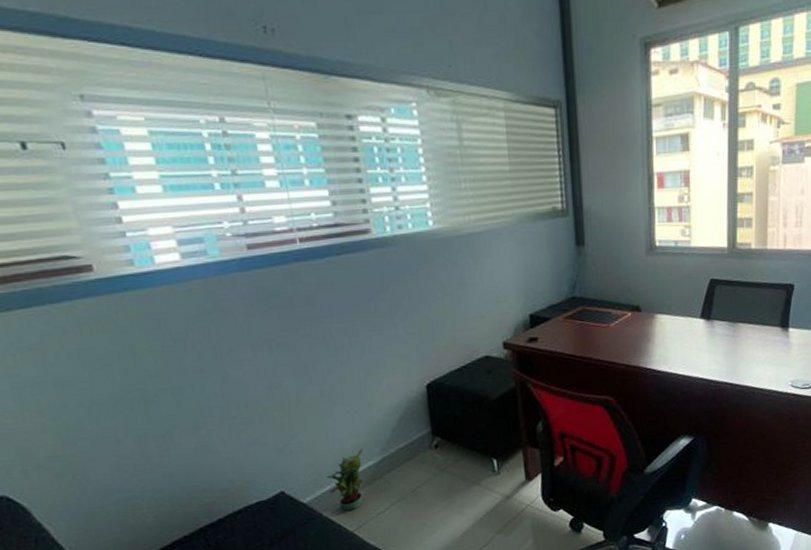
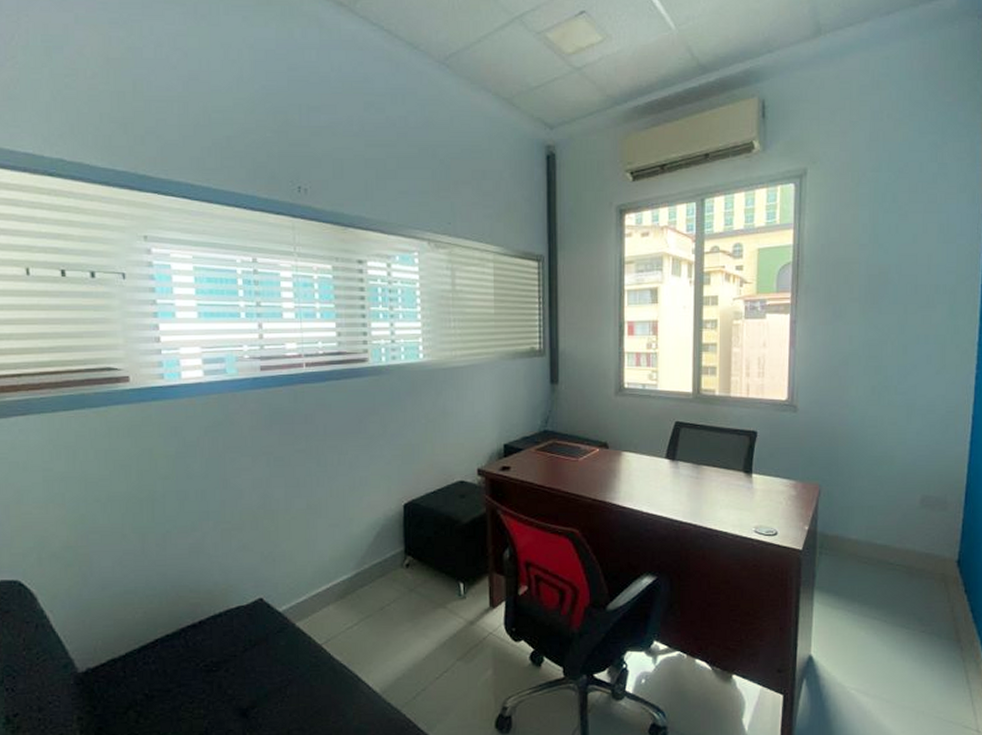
potted plant: present [326,448,363,511] -> none [303,561,340,623]

